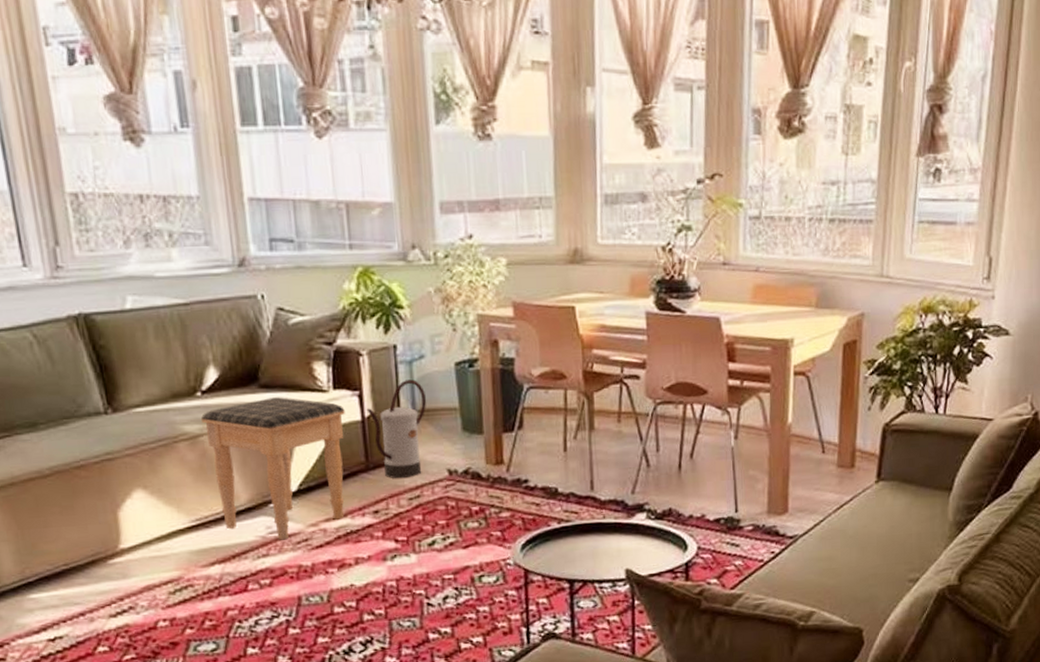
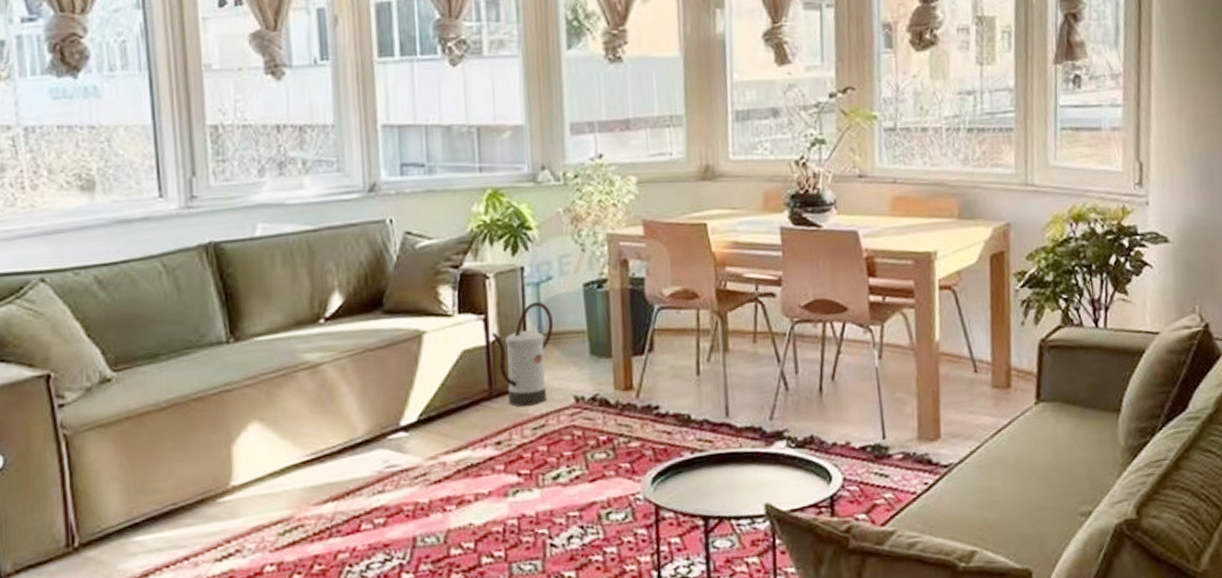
footstool: present [201,397,345,540] -> none [323,322,469,475]

